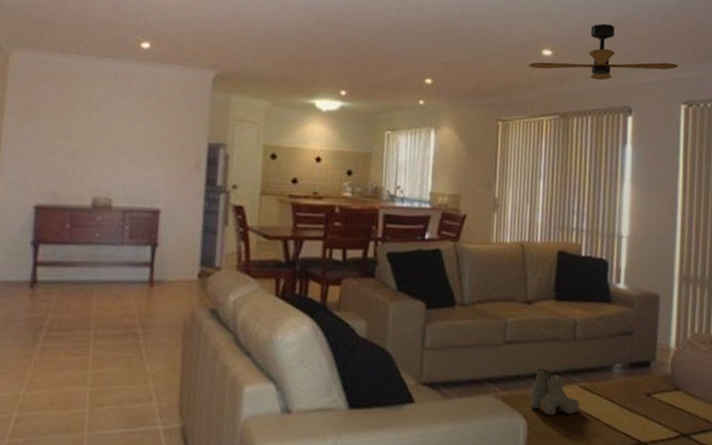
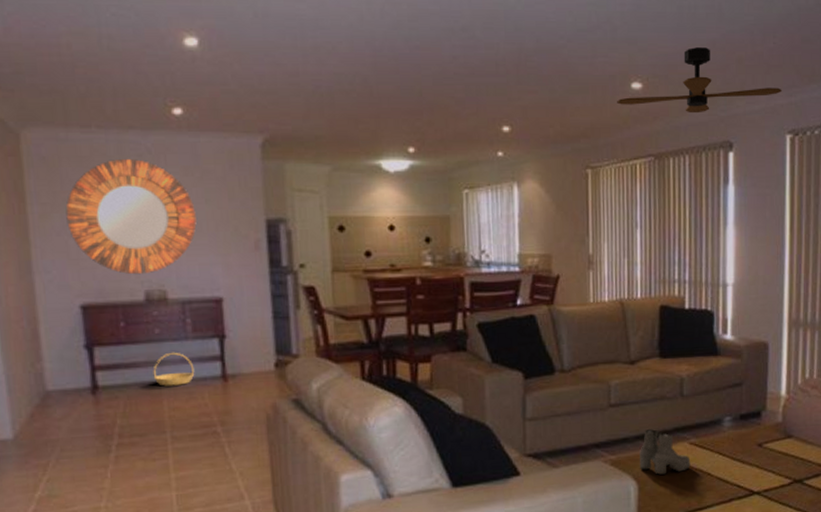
home mirror: none [35,81,148,183] -> present [65,159,197,275]
basket: none [87,255,126,287] -> present [153,352,195,386]

